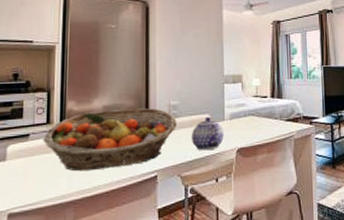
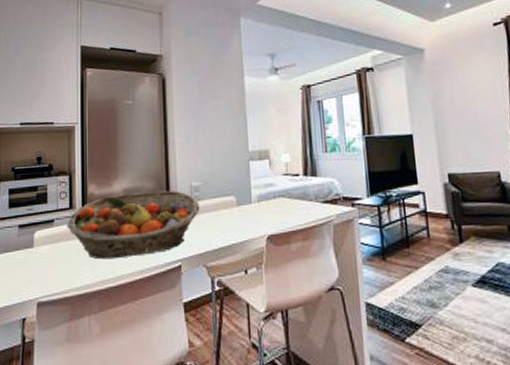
teapot: present [191,116,224,151] -> none [215,199,252,238]

